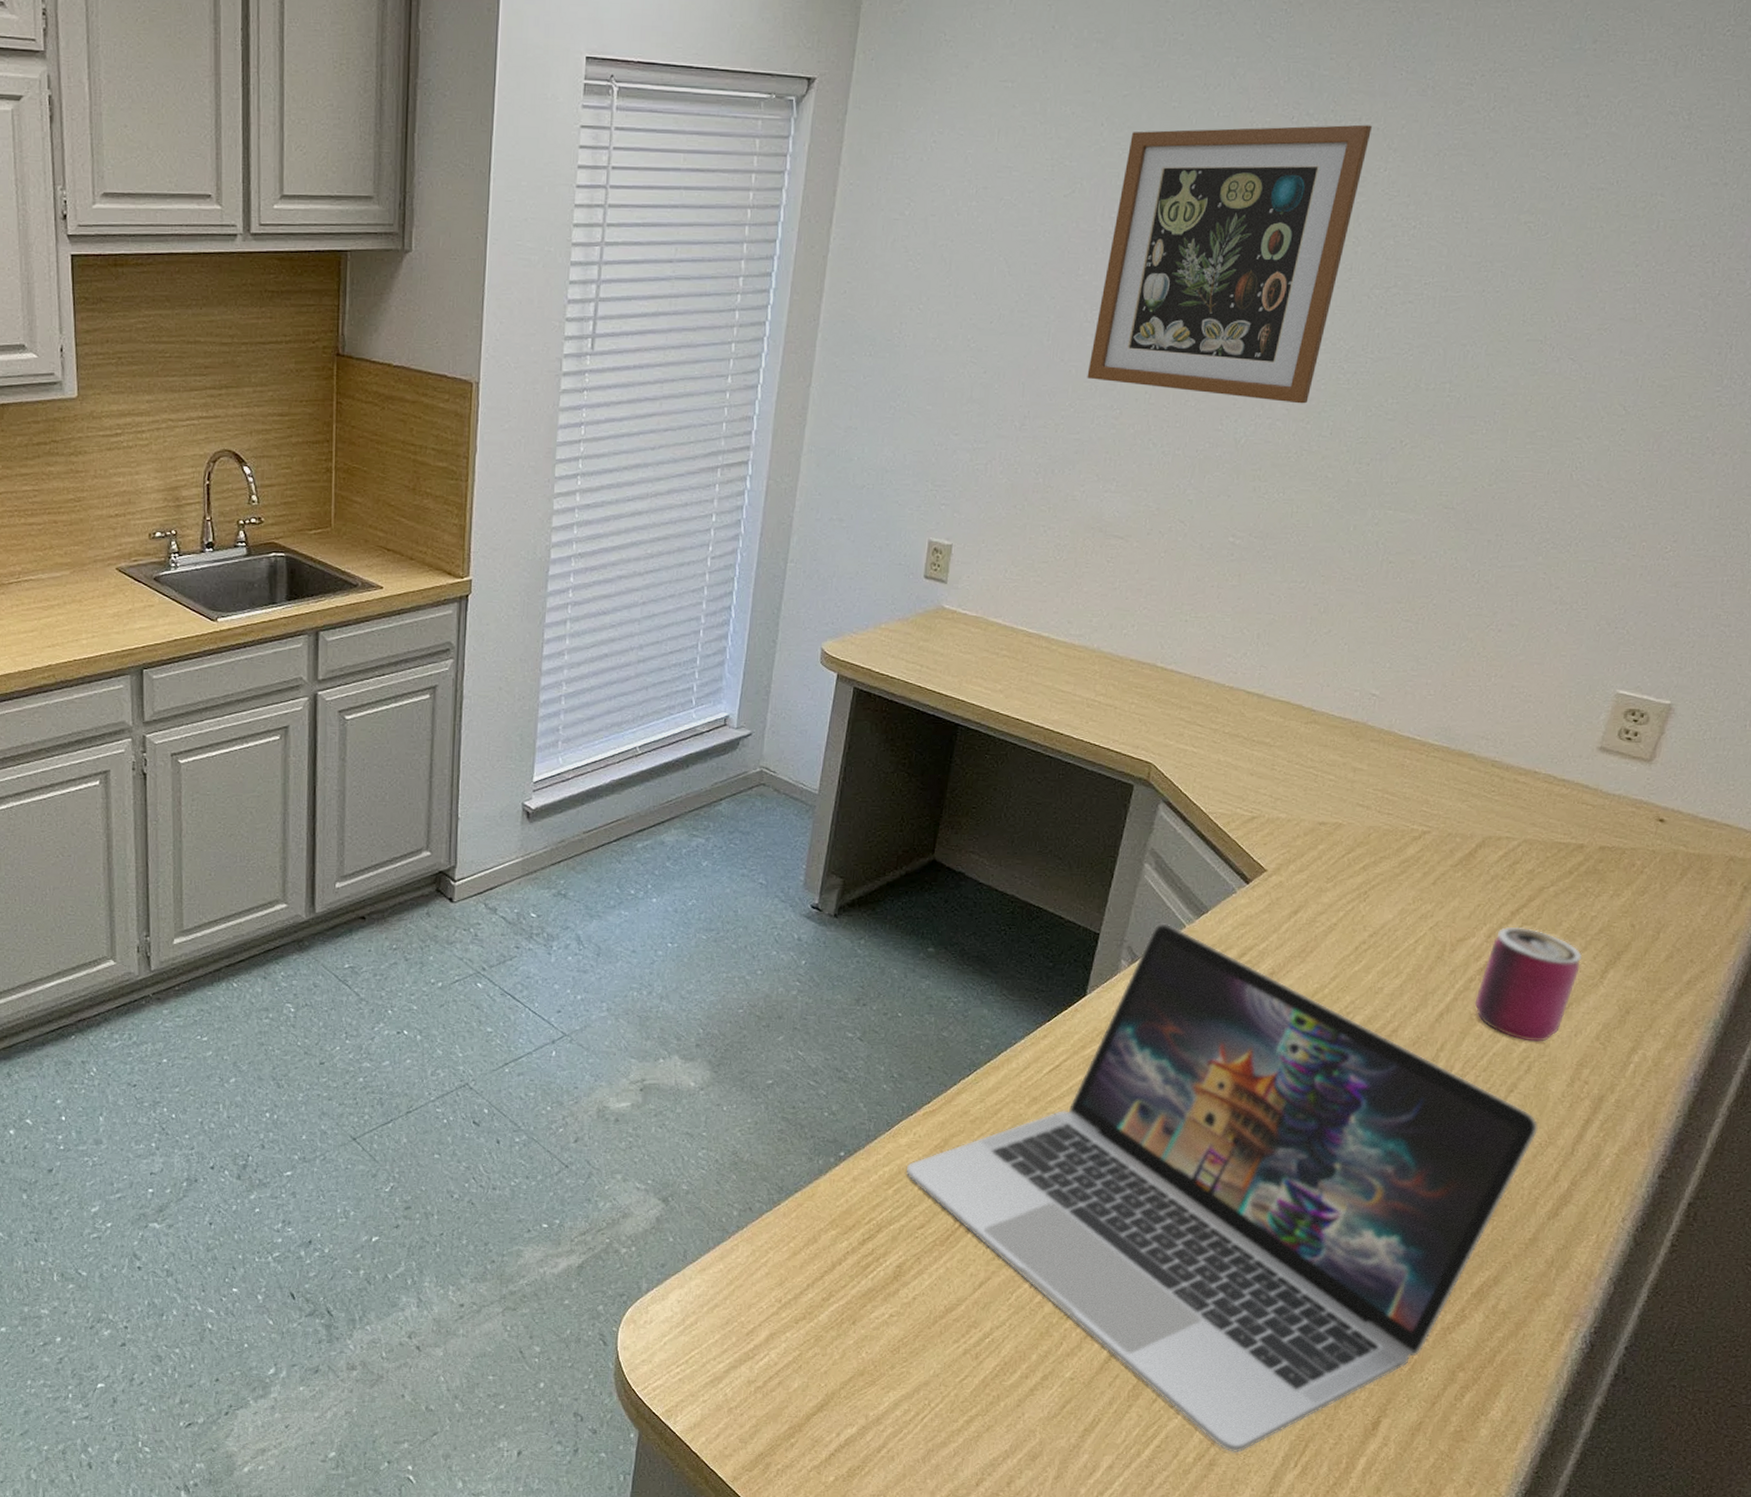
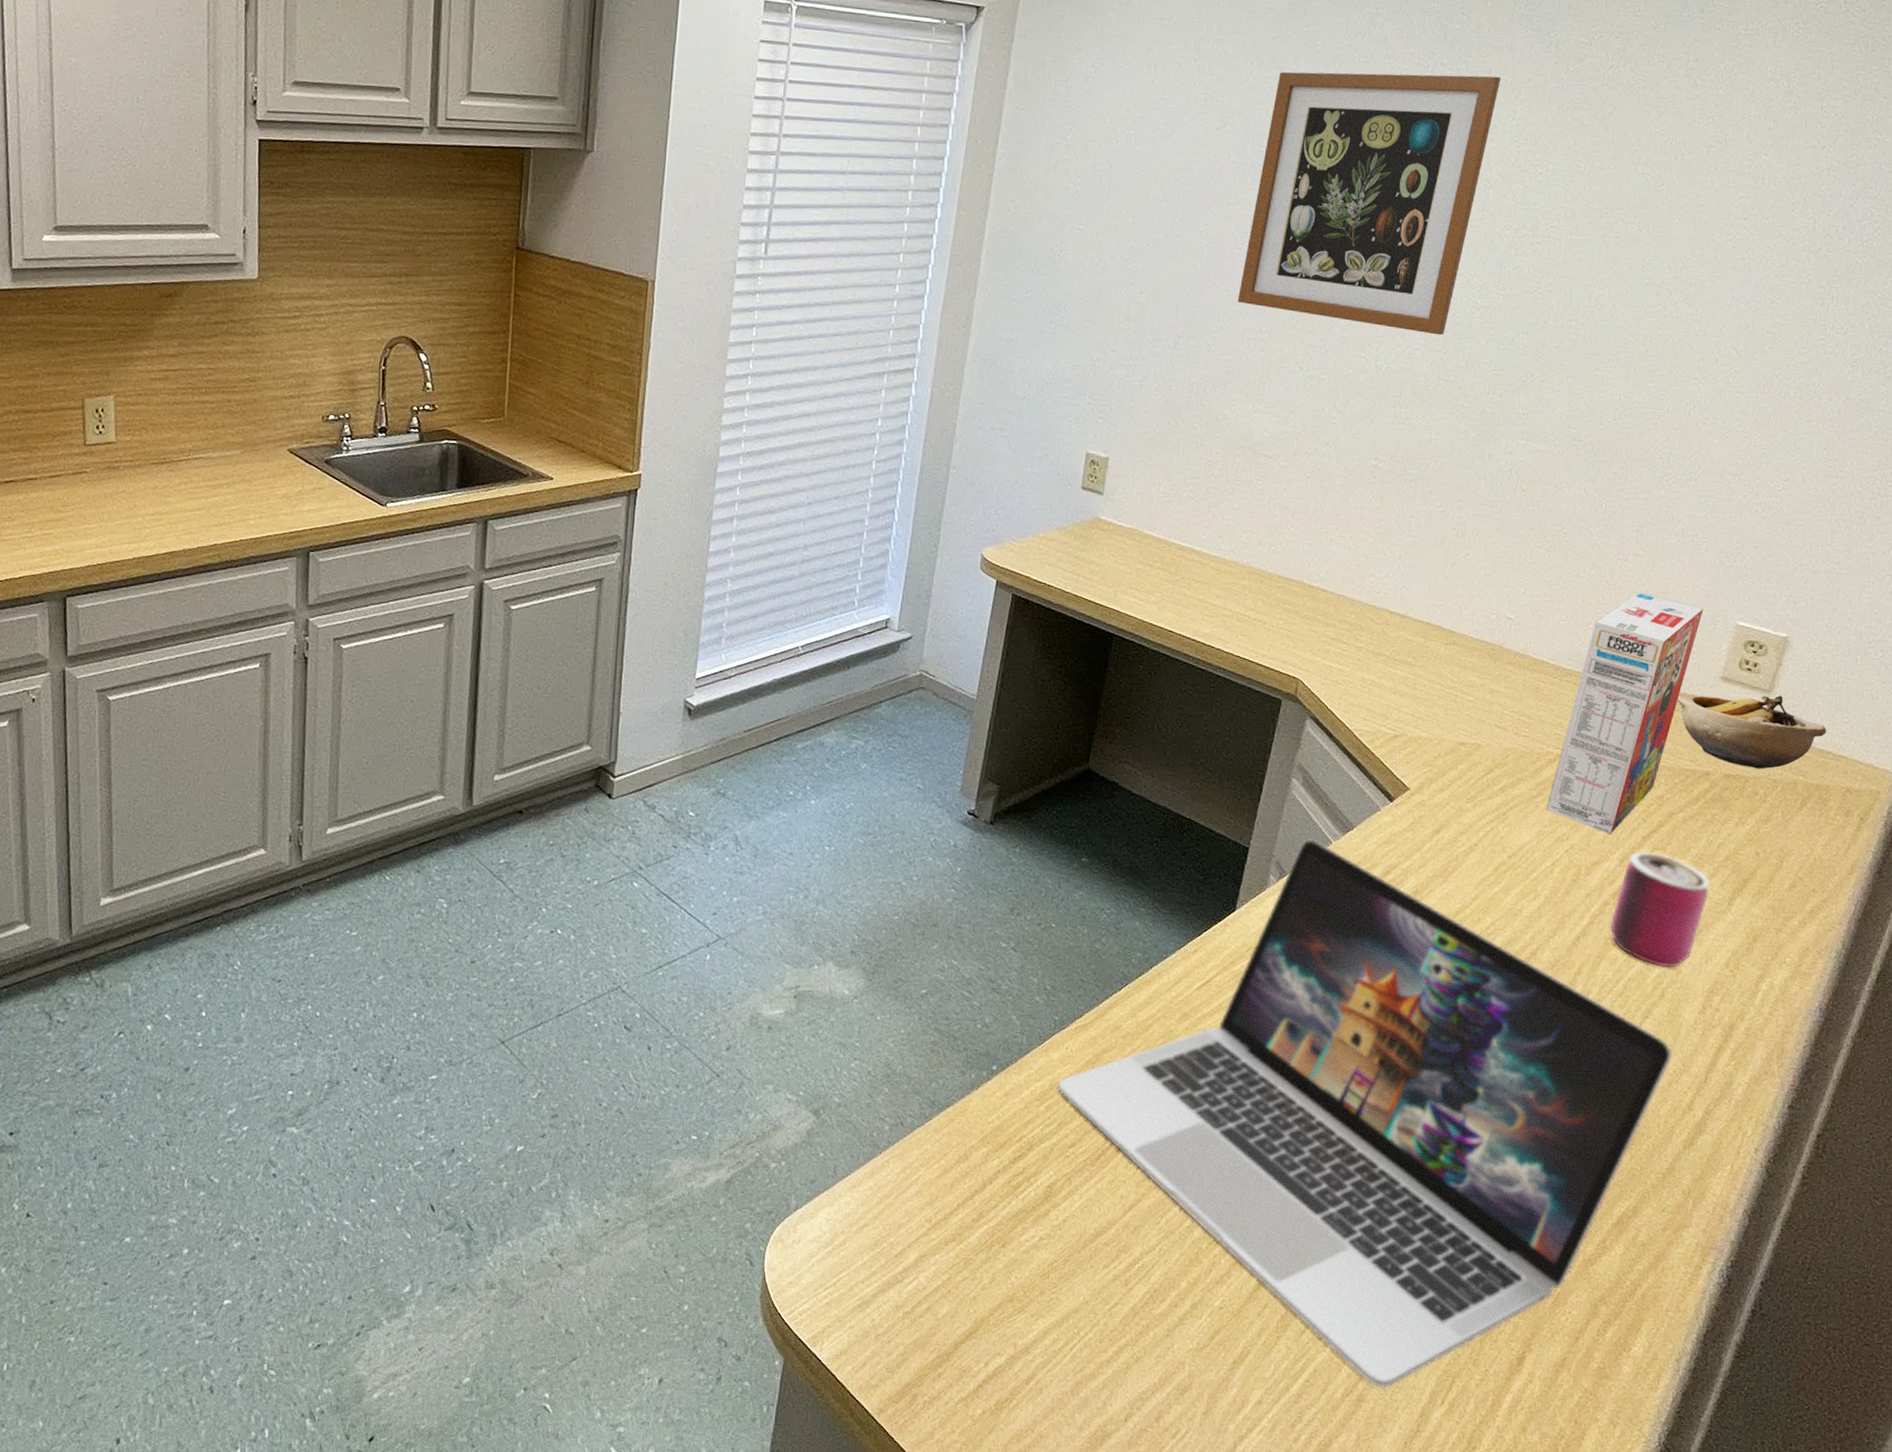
cereal box: none [1409,662,1582,911] -> present [1546,591,1704,835]
bowl: none [1551,764,1711,840] -> present [1677,692,1827,769]

